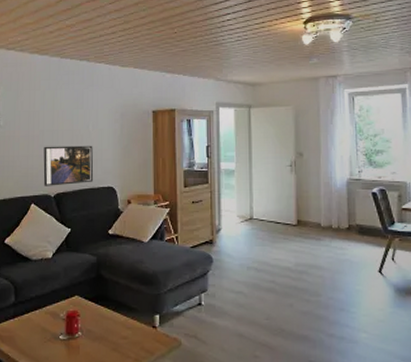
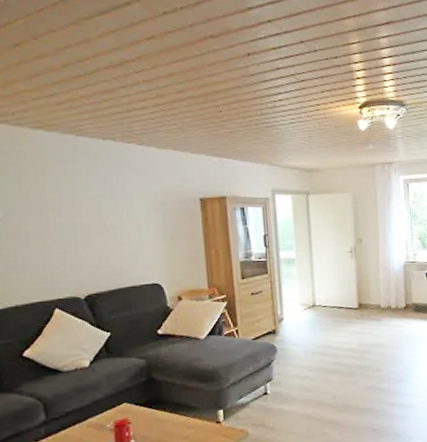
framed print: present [43,145,94,186] -> none [65,238,134,288]

